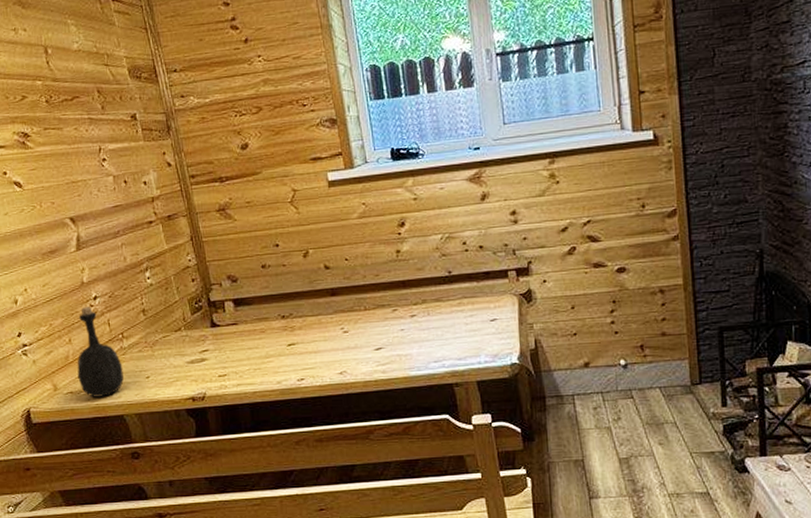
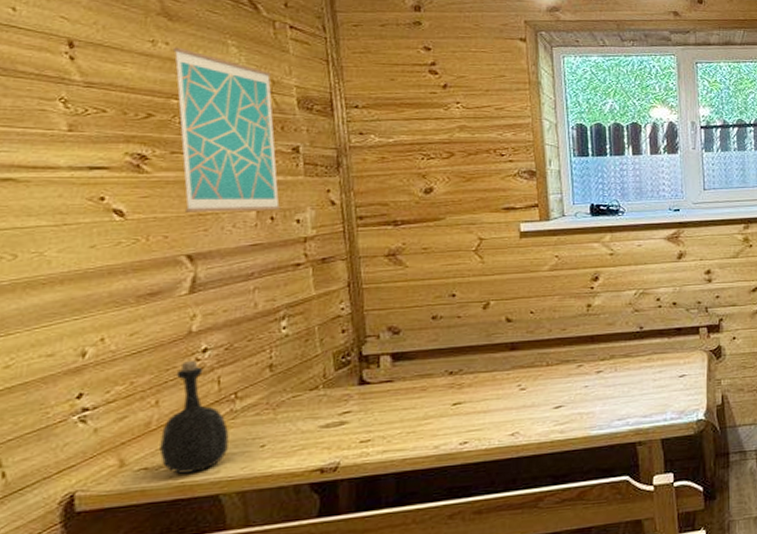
wall art: none [29,32,131,181] -> present [172,47,281,213]

